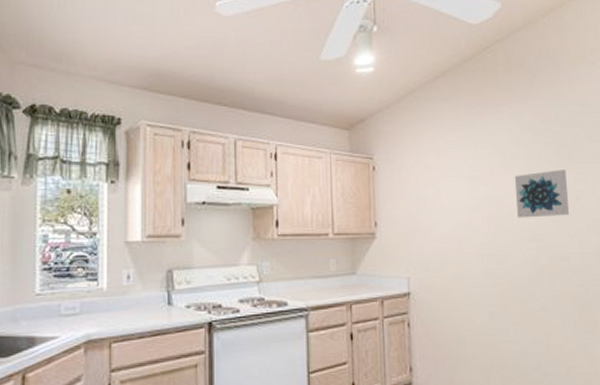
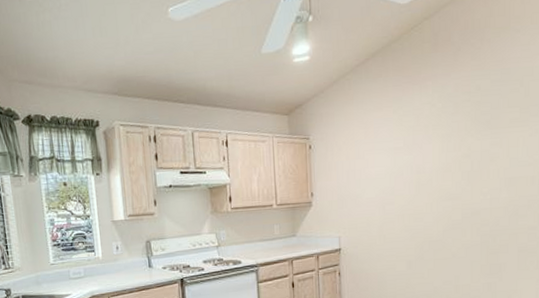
wall art: present [514,169,570,218] -> none [435,135,484,182]

